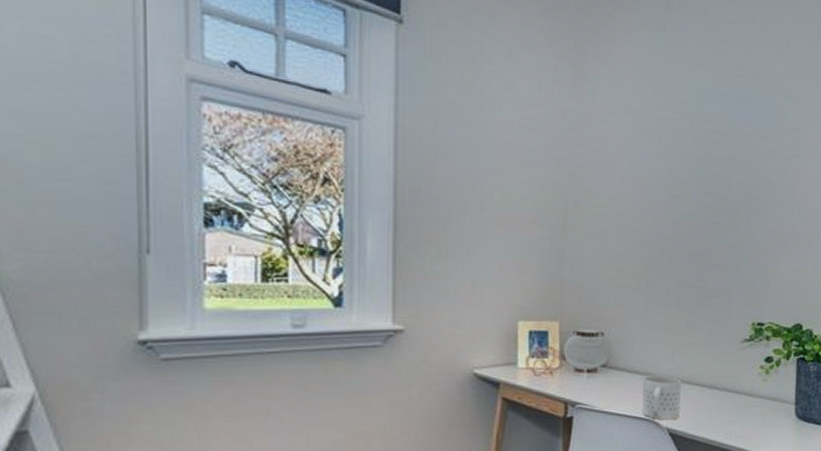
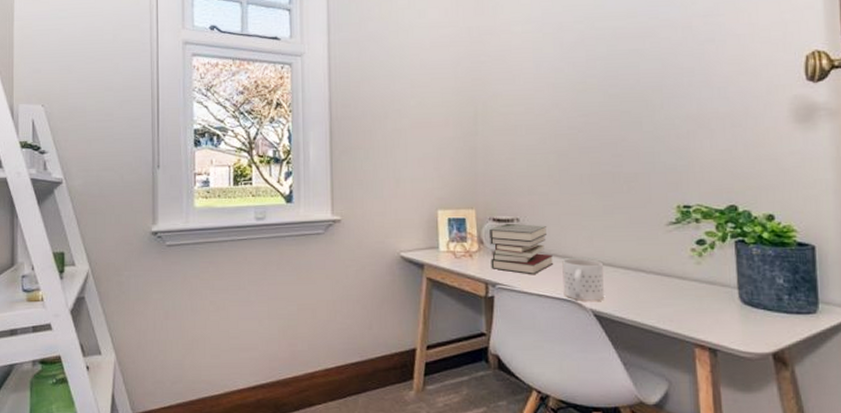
books: none [572,339,634,394] -> present [490,224,553,275]

